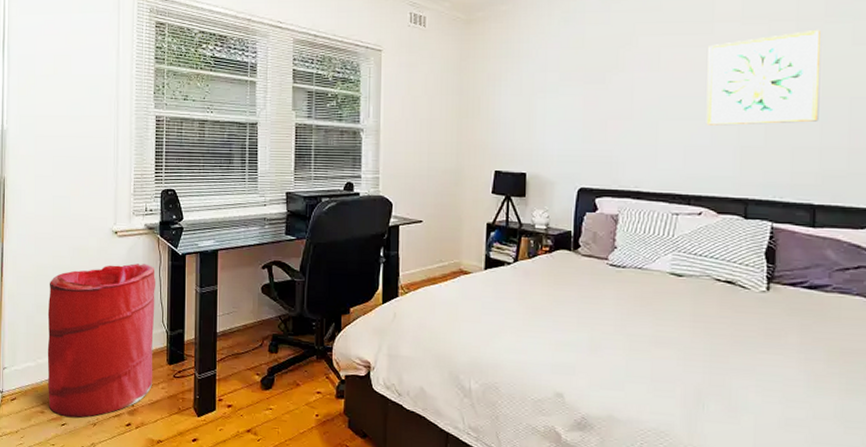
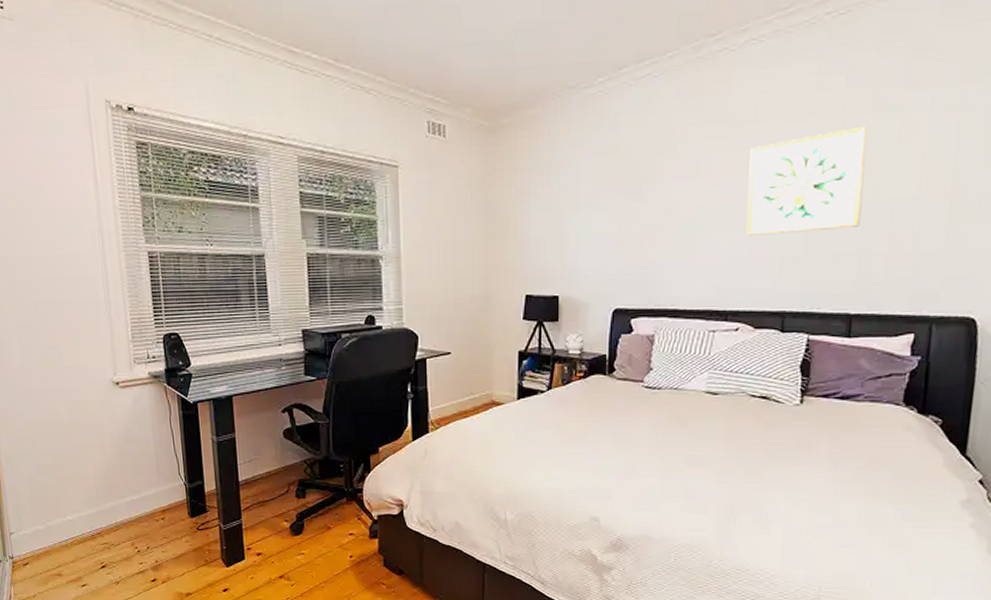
laundry hamper: present [47,263,155,418] -> none [48,415,175,578]

